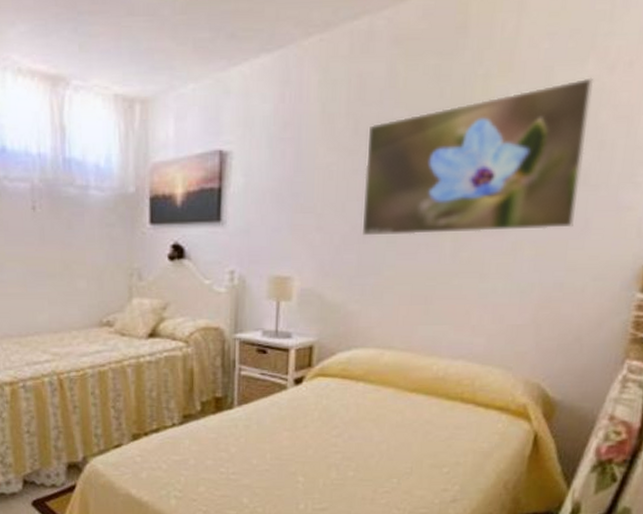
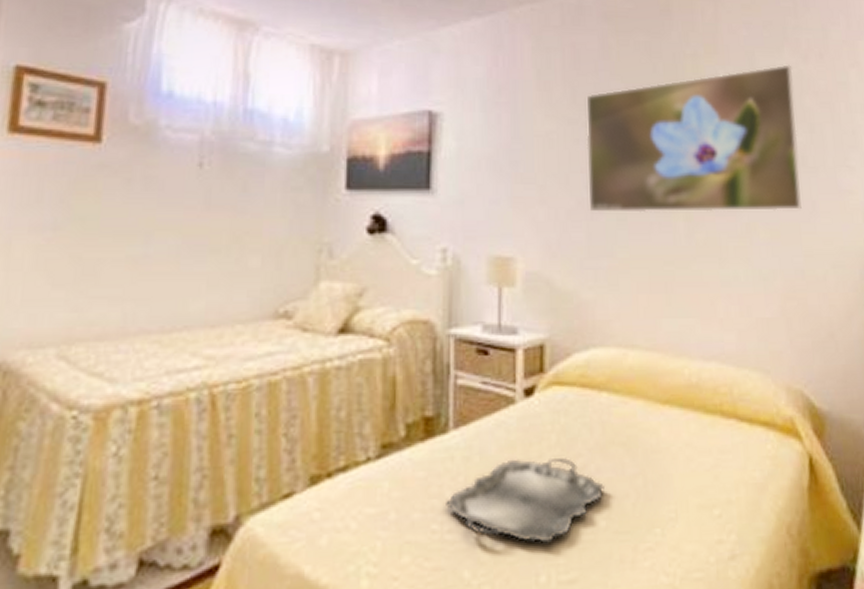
serving tray: none [231,428,355,484] -> present [446,458,604,543]

